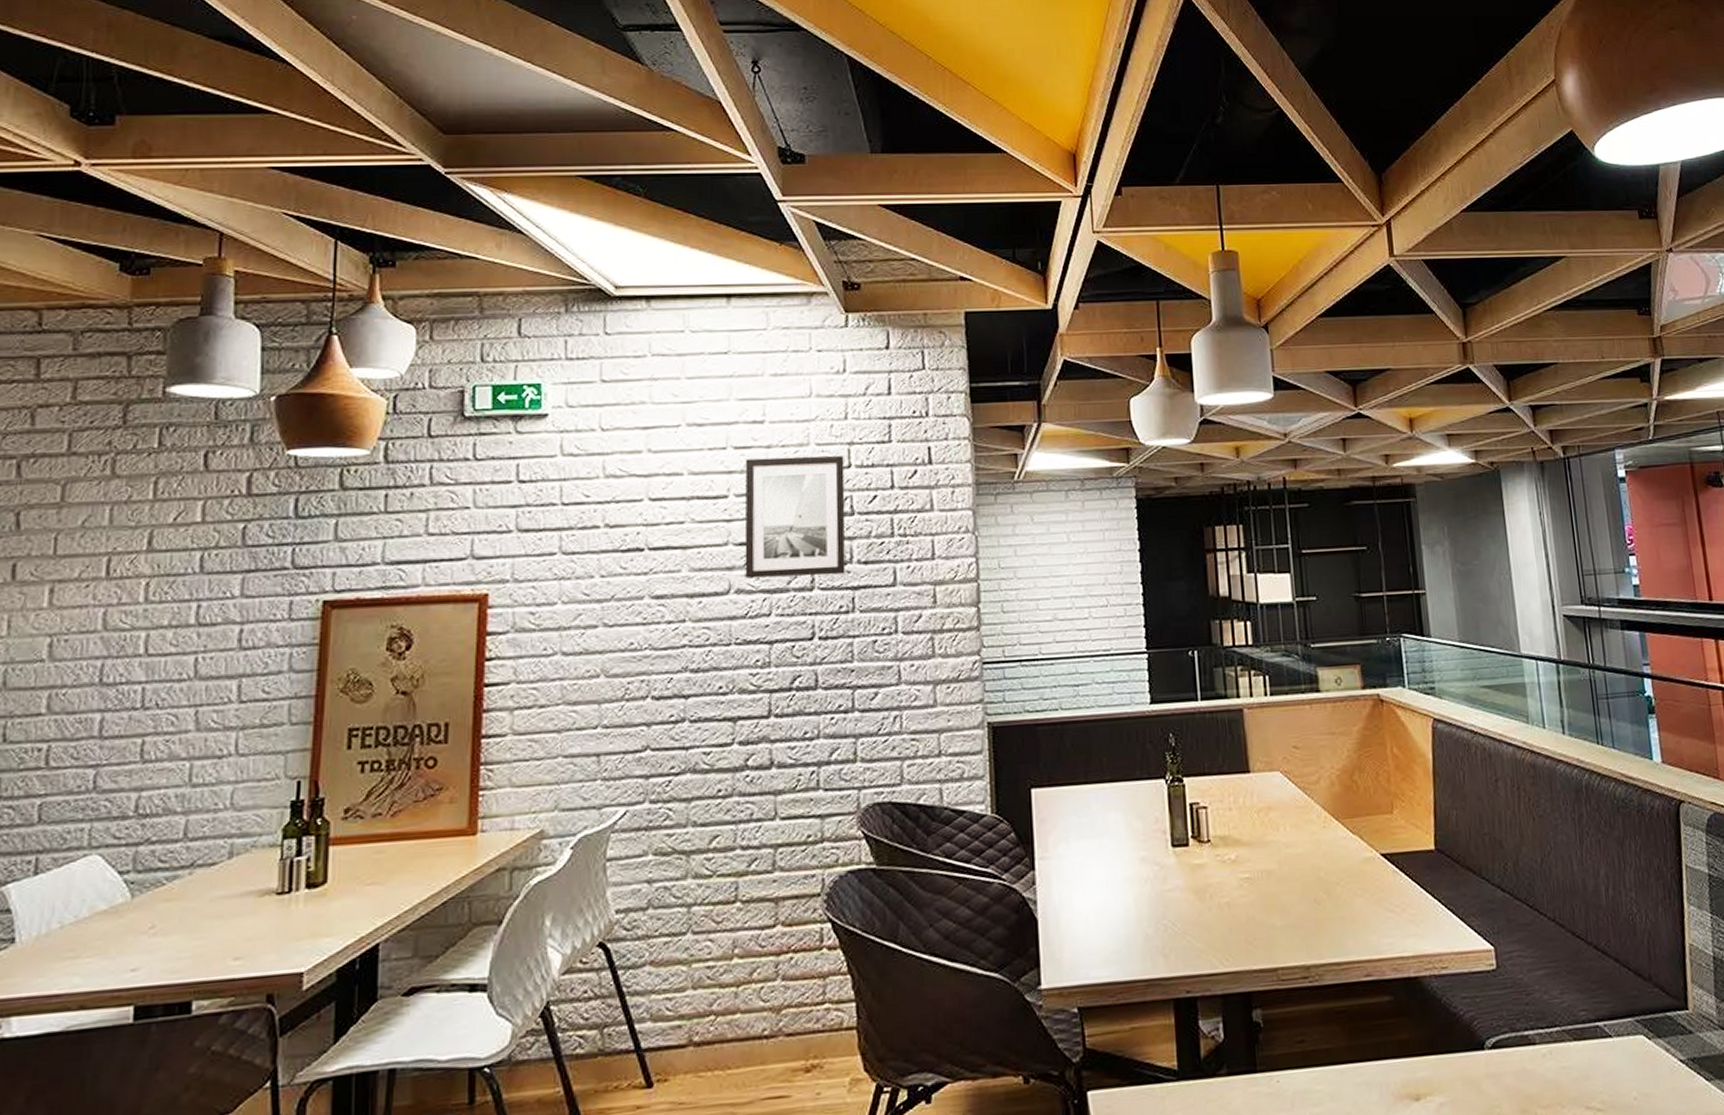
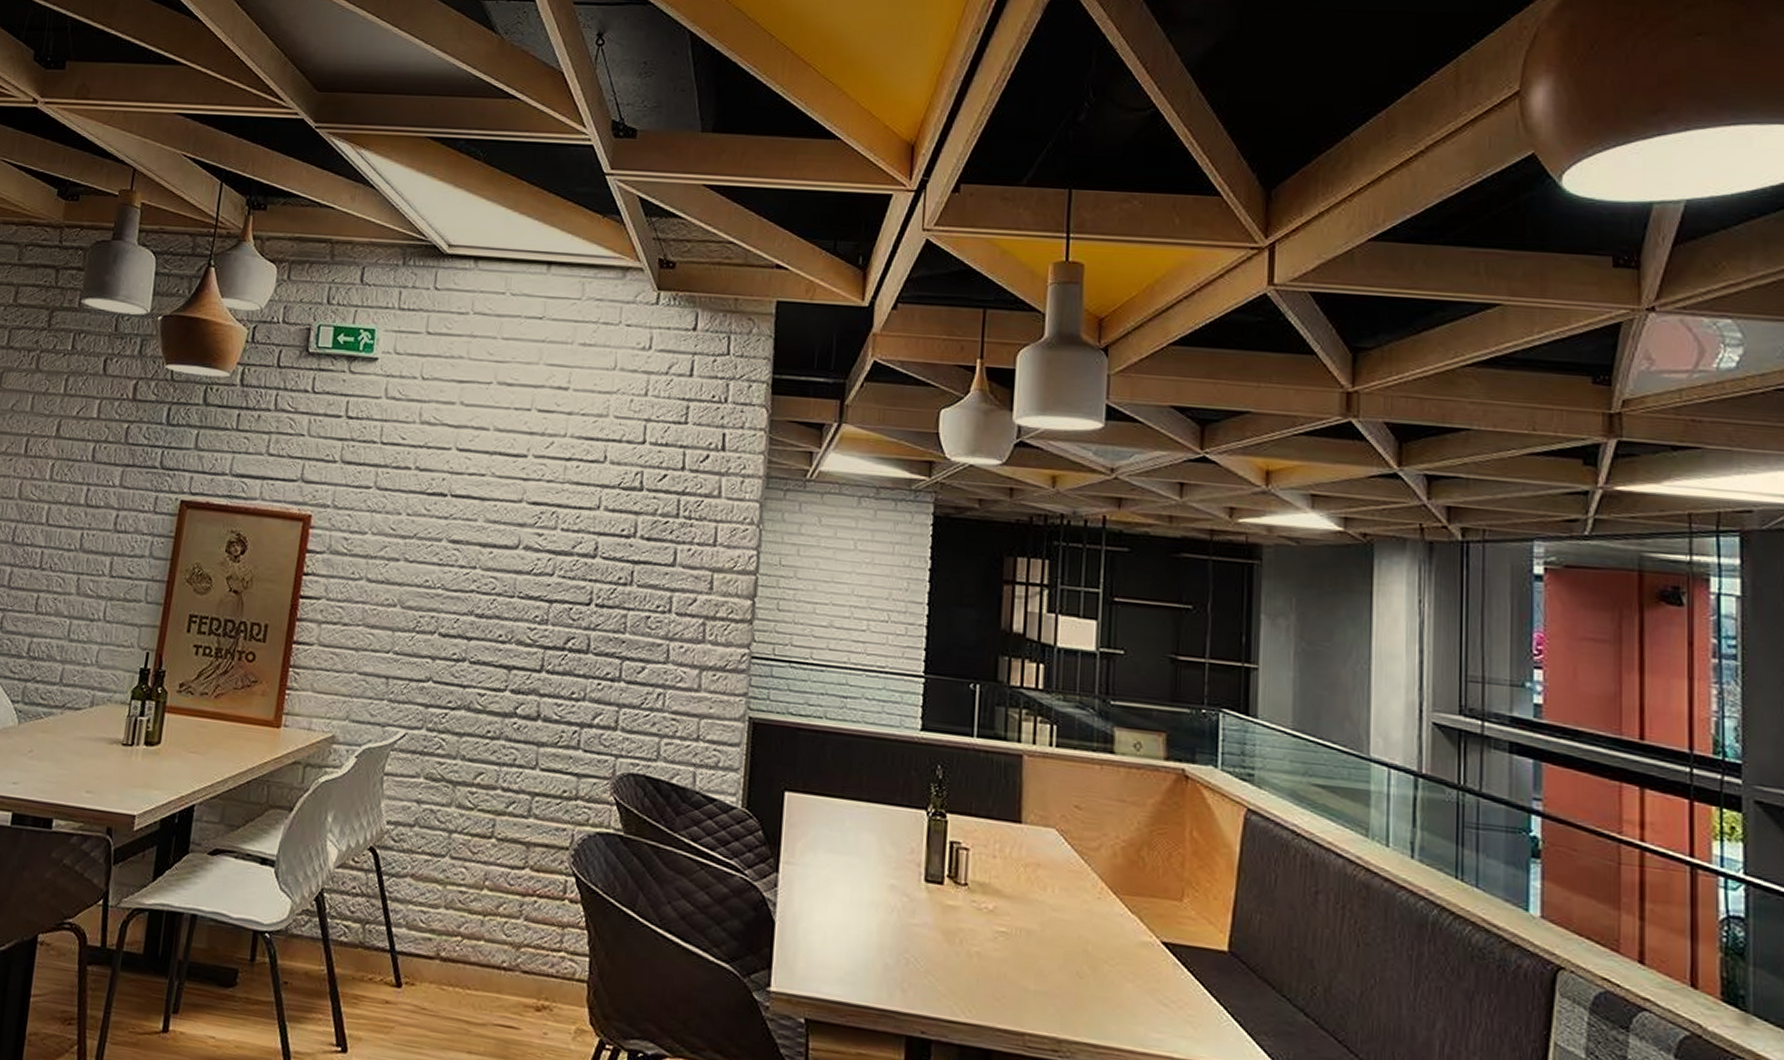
wall art: present [744,455,846,579] -> none [534,422,640,547]

